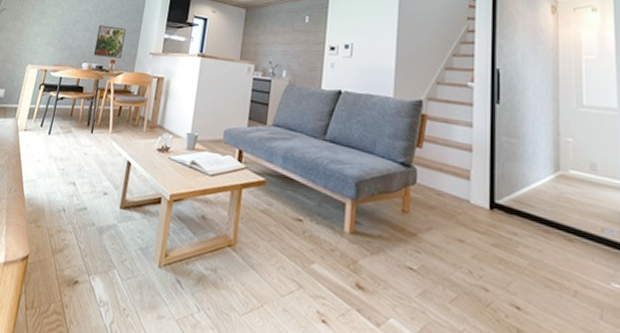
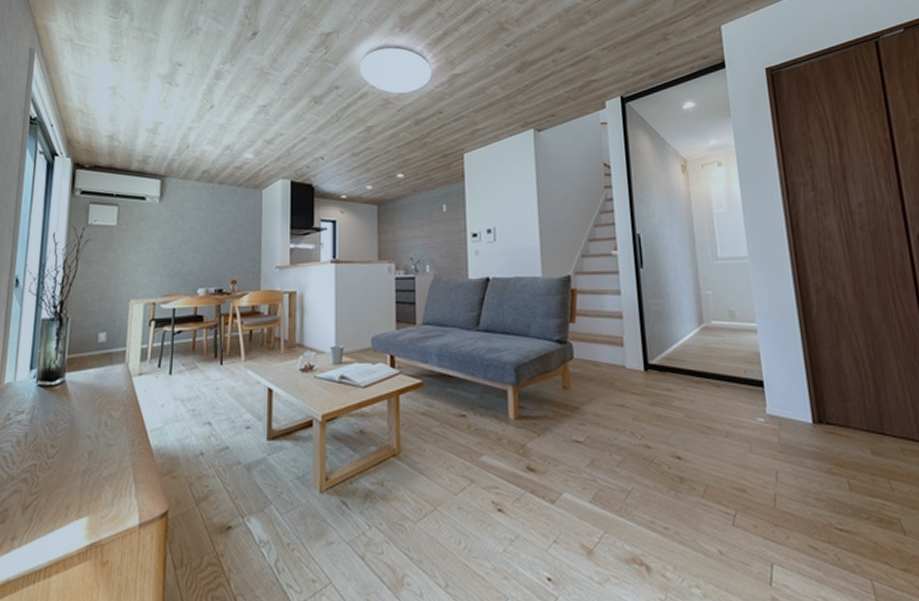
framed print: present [93,25,126,59] -> none [209,242,244,279]

